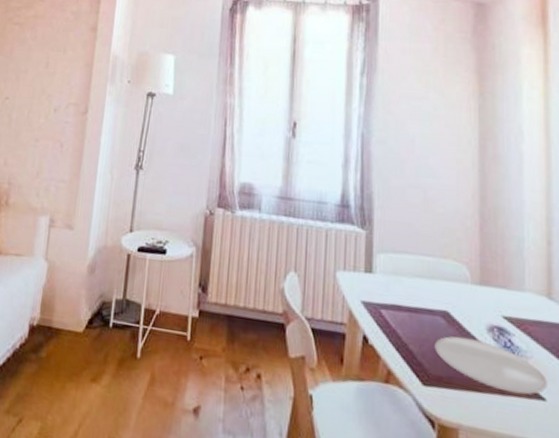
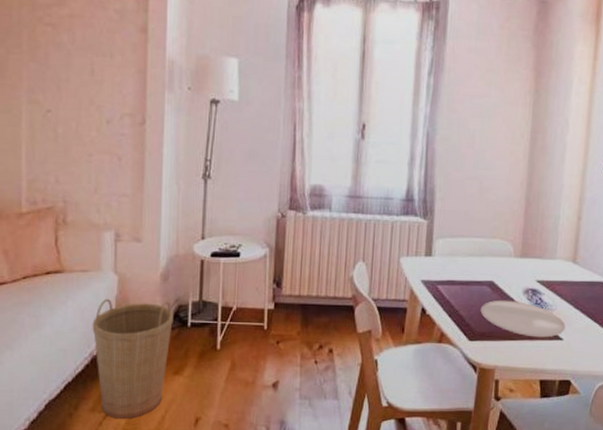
basket: none [16,286,97,429] -> present [92,298,173,419]

